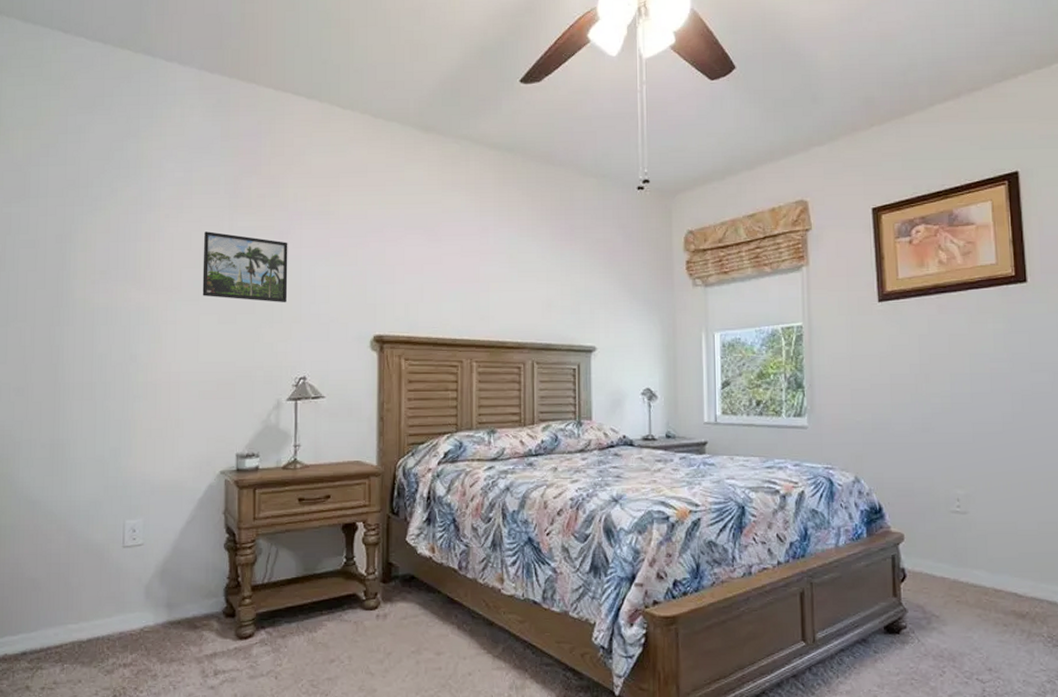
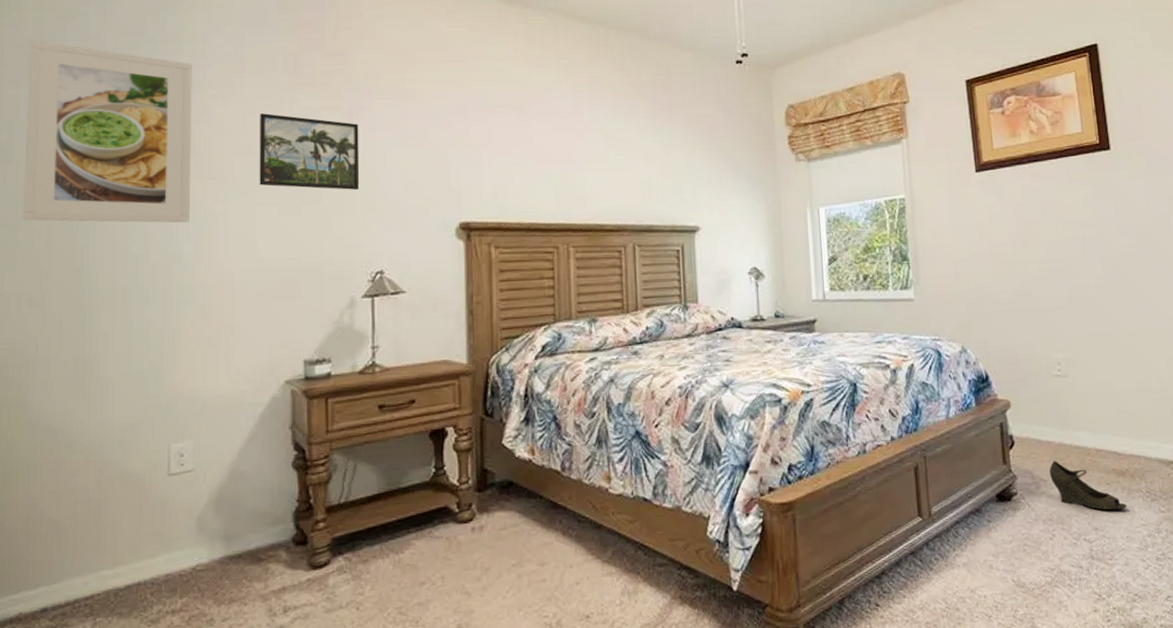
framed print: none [13,165,149,328] -> present [23,40,192,223]
shoe: none [943,596,1027,653] -> present [1049,460,1128,511]

